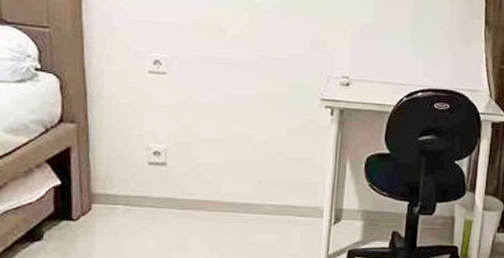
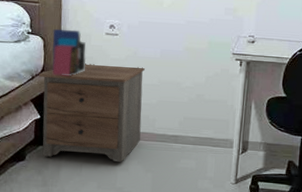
nightstand: none [56,111,205,239] -> present [39,63,145,162]
book: none [72,64,123,129] -> present [52,28,87,77]

